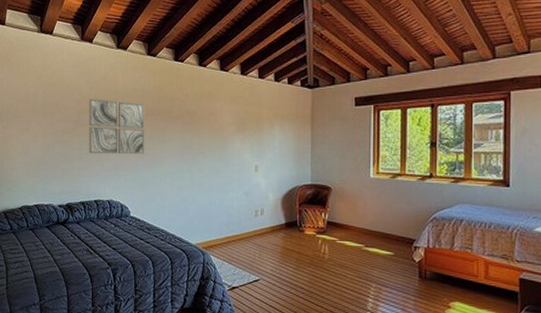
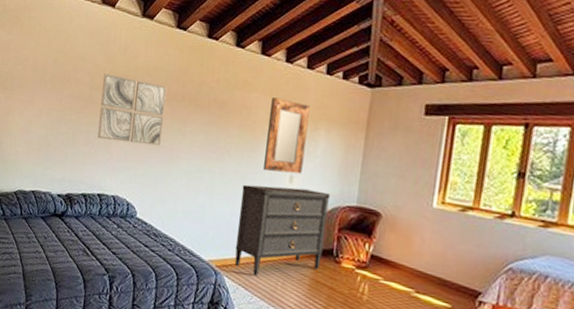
dresser: none [217,175,290,252] -> present [234,184,331,277]
home mirror: none [233,104,265,164] -> present [264,97,310,174]

